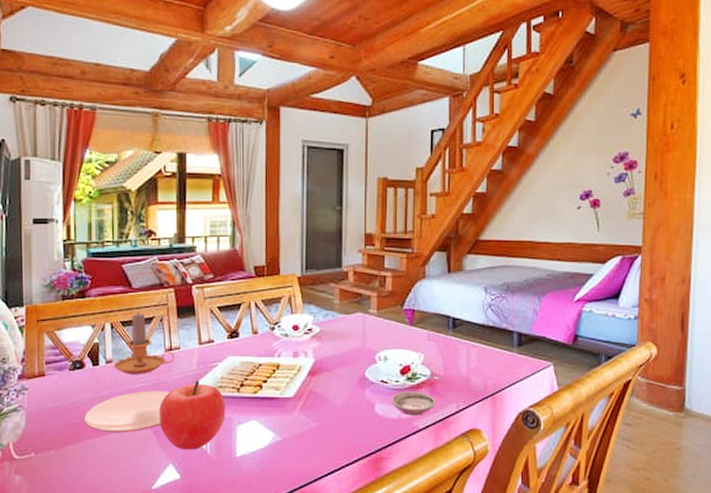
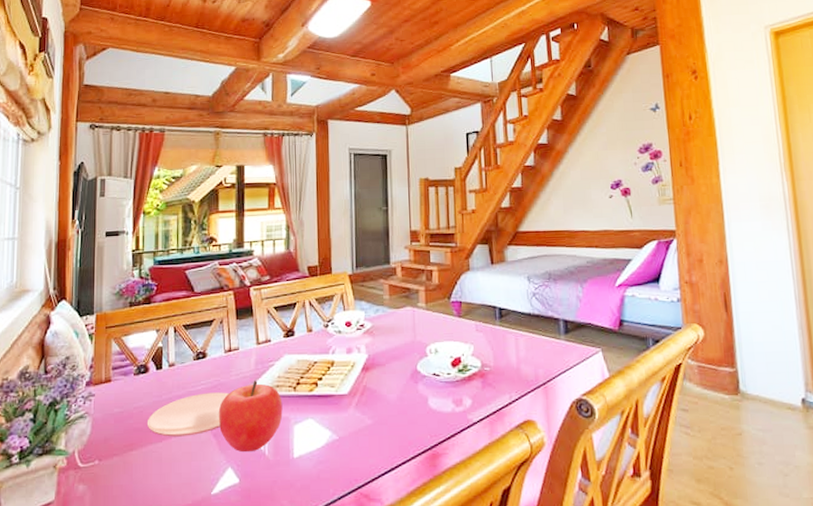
candle: present [113,311,174,374] -> none [176,315,233,377]
saucer: present [391,391,436,416] -> none [443,383,489,409]

